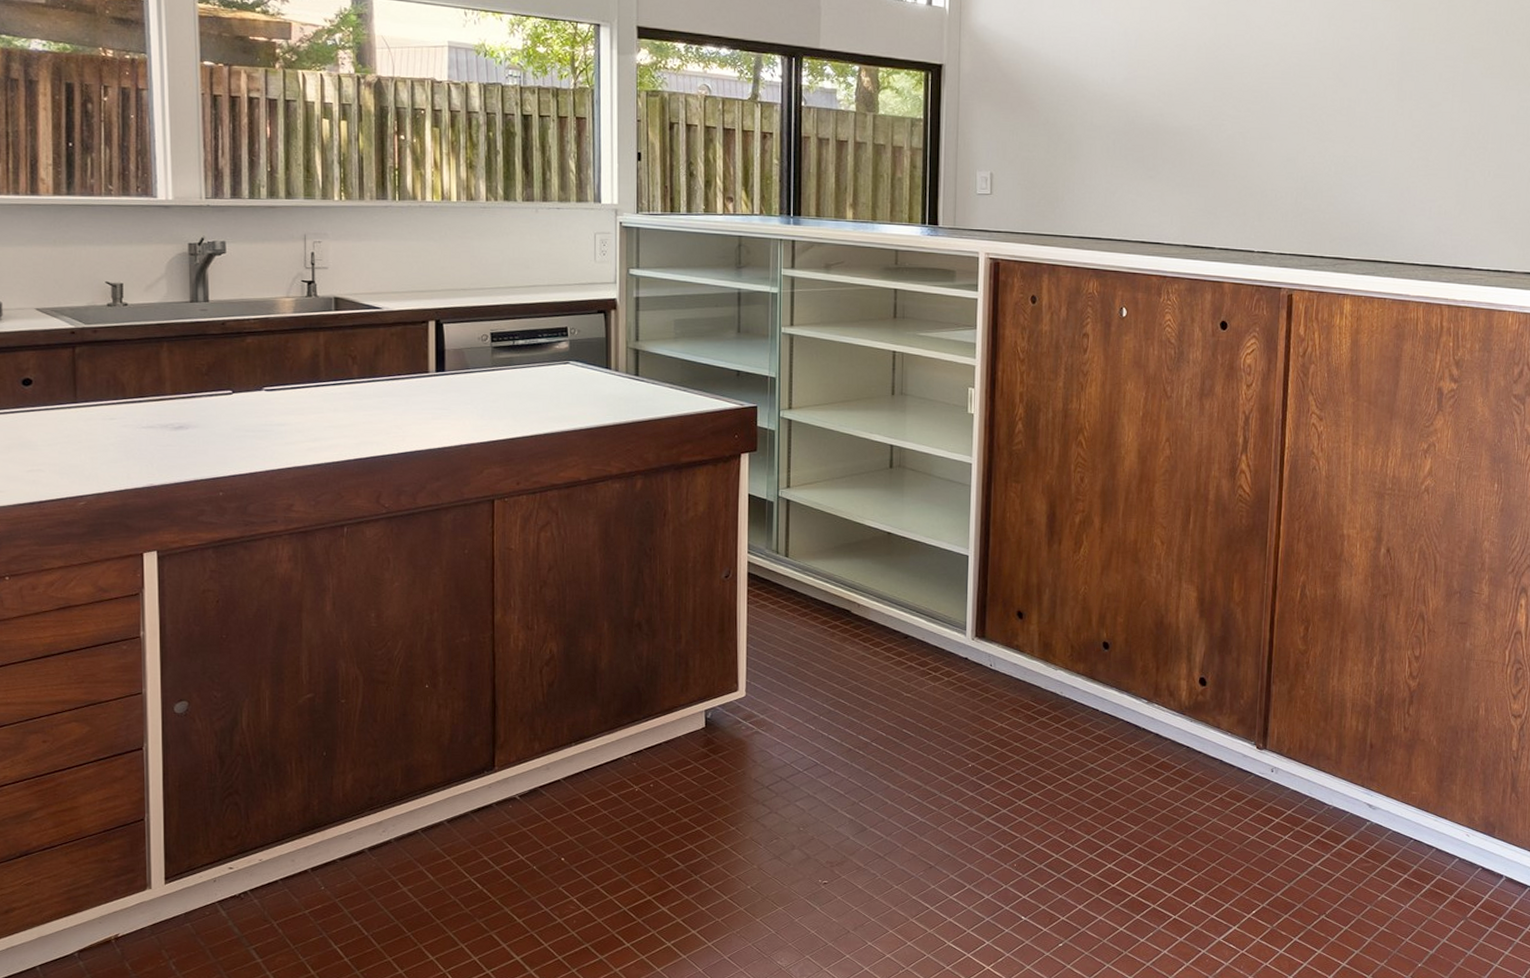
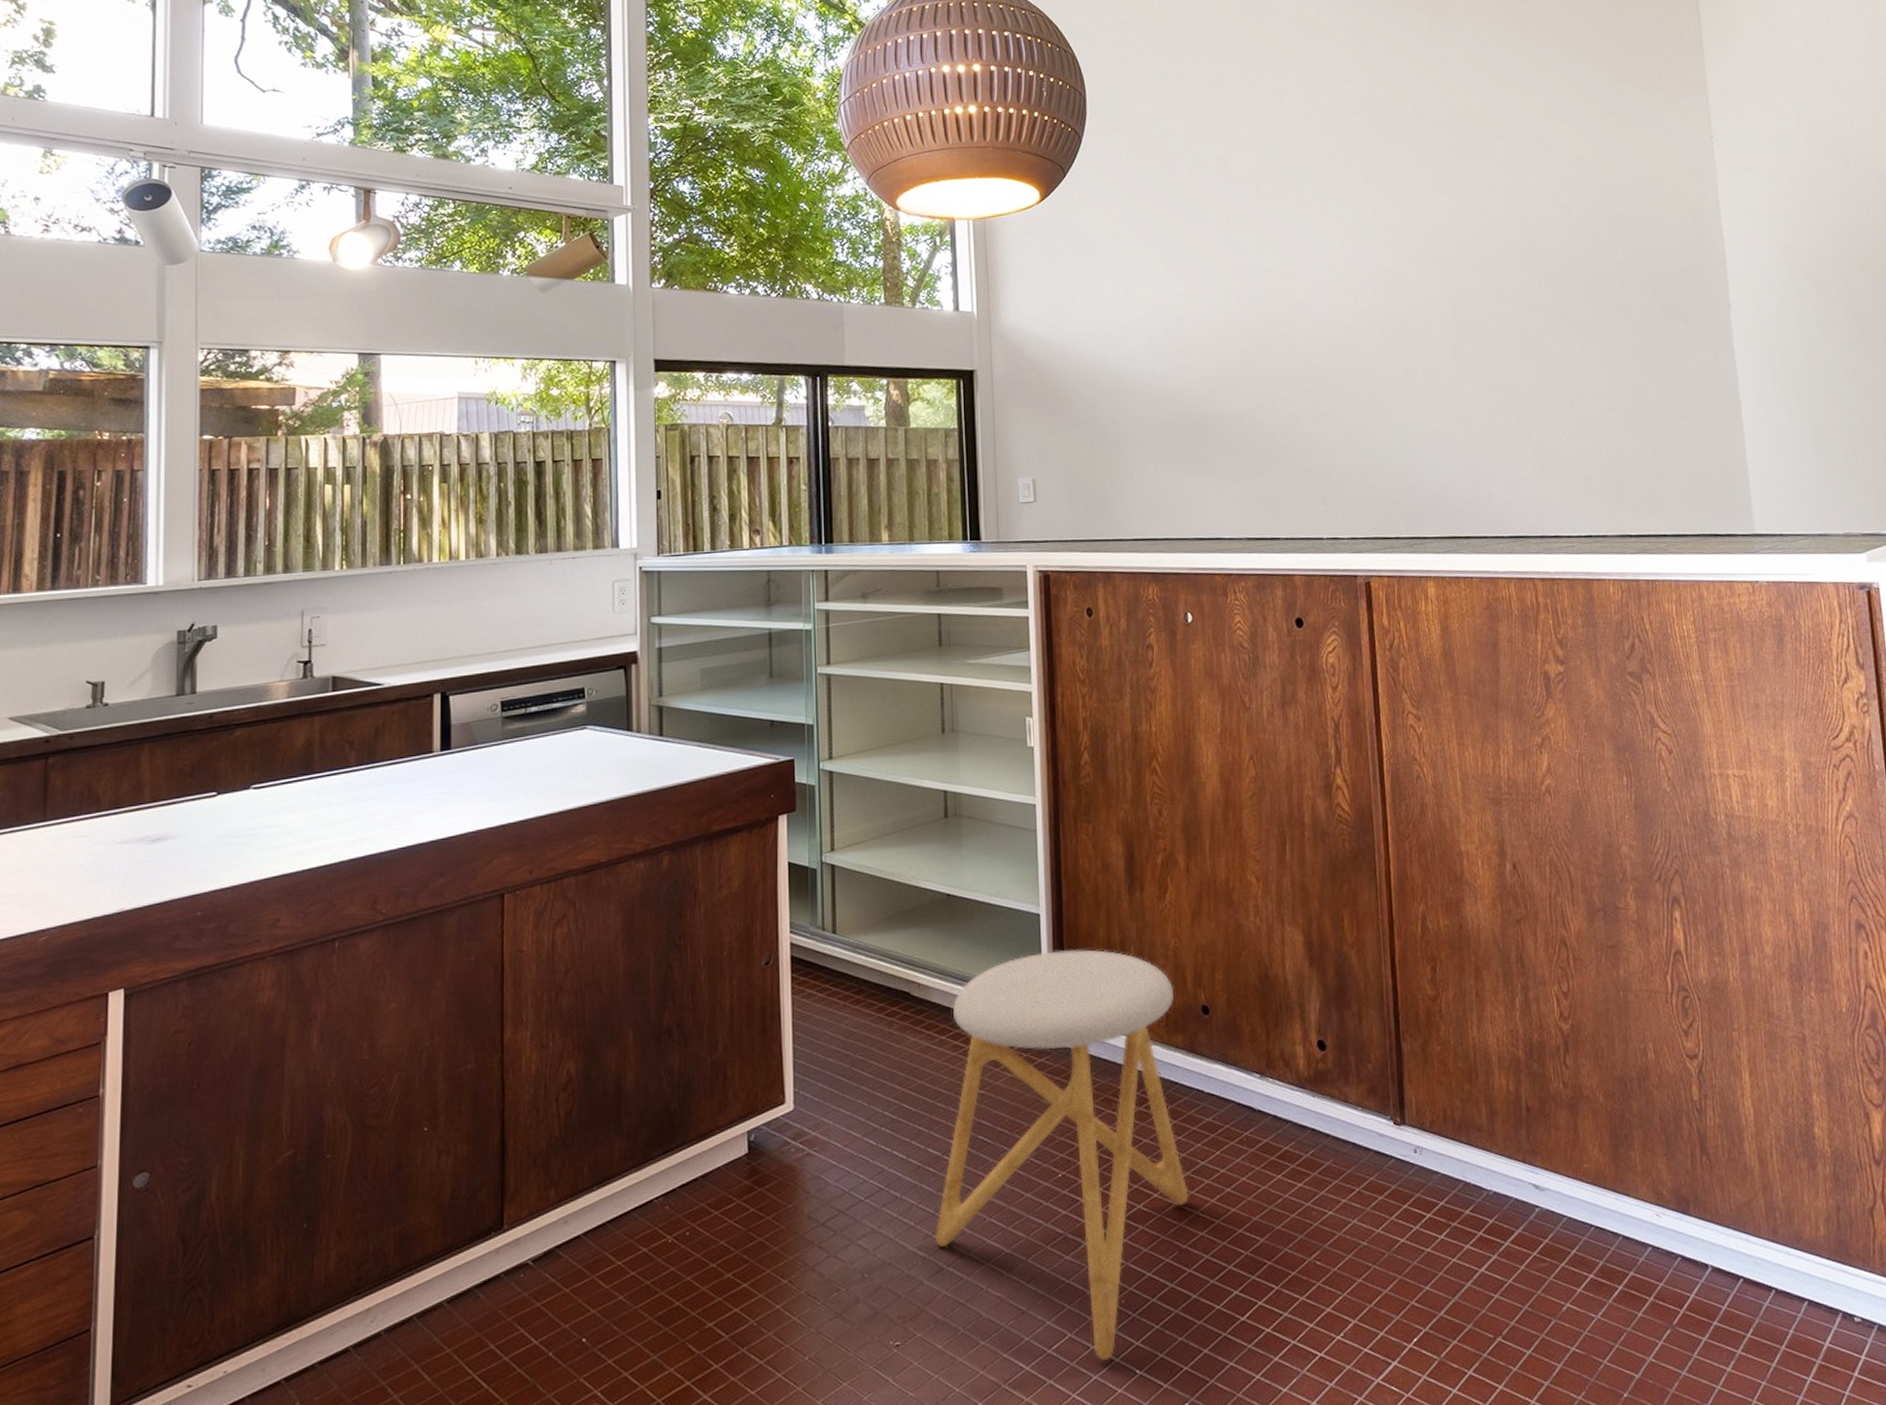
stool: none [862,587,1081,907] -> present [935,949,1189,1360]

